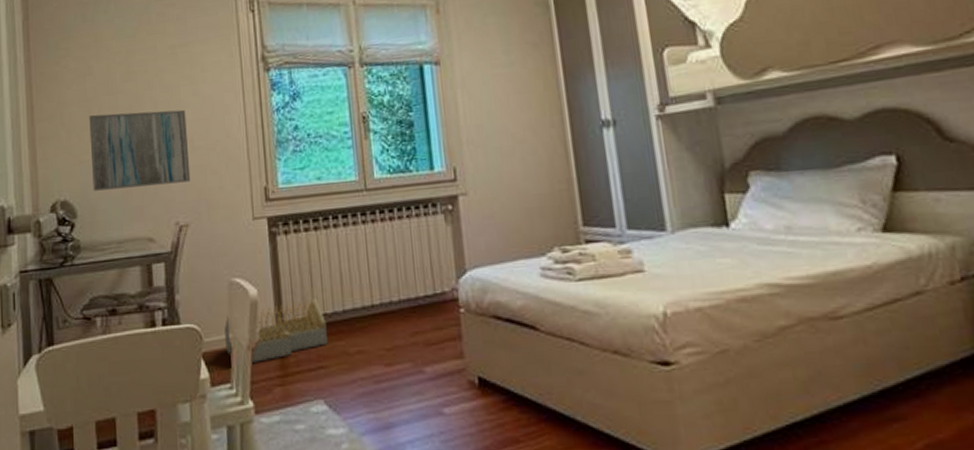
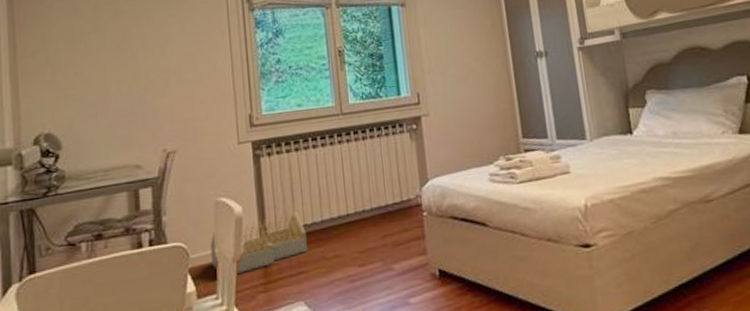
wall art: present [89,109,191,191] -> none [75,45,178,123]

